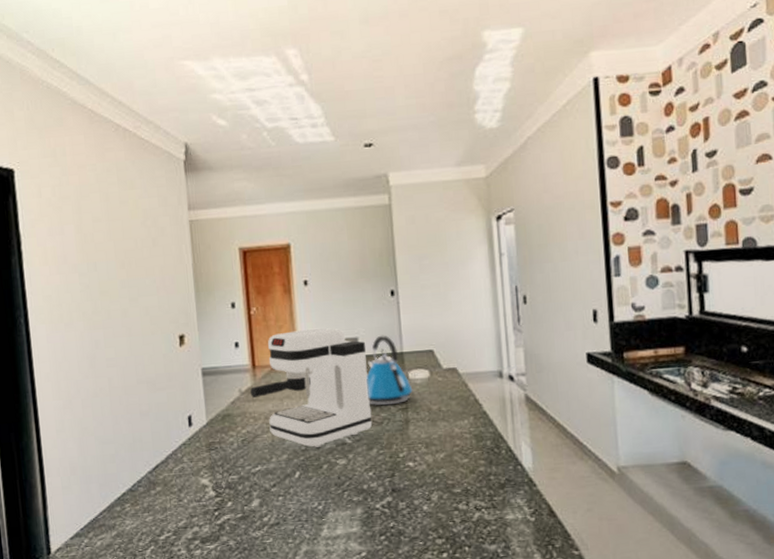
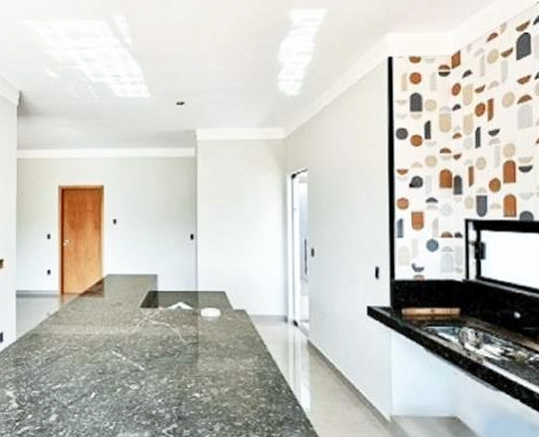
coffee maker: present [250,328,373,448] -> none [58,263,165,373]
kettle: present [366,335,413,406] -> none [163,274,204,339]

